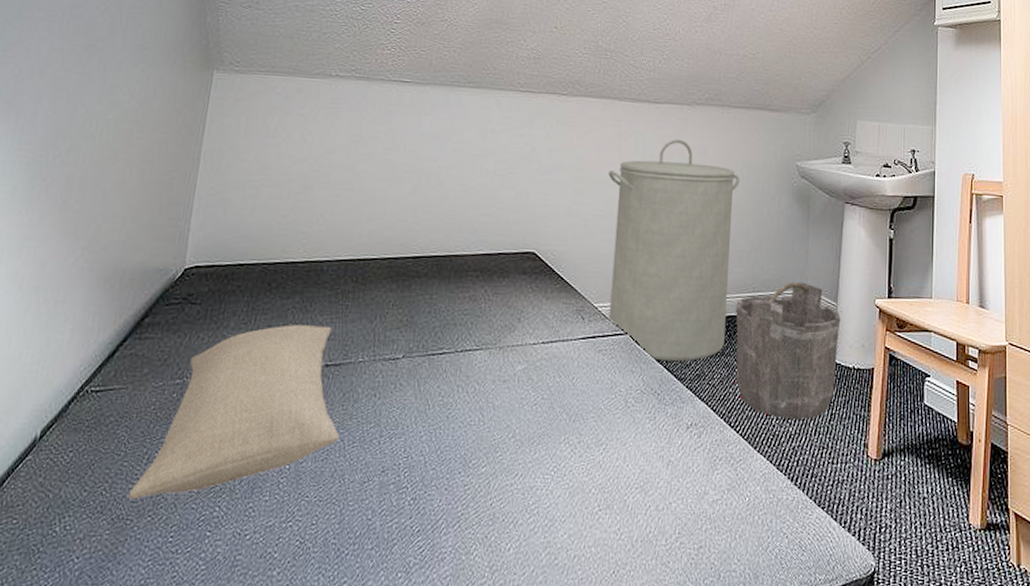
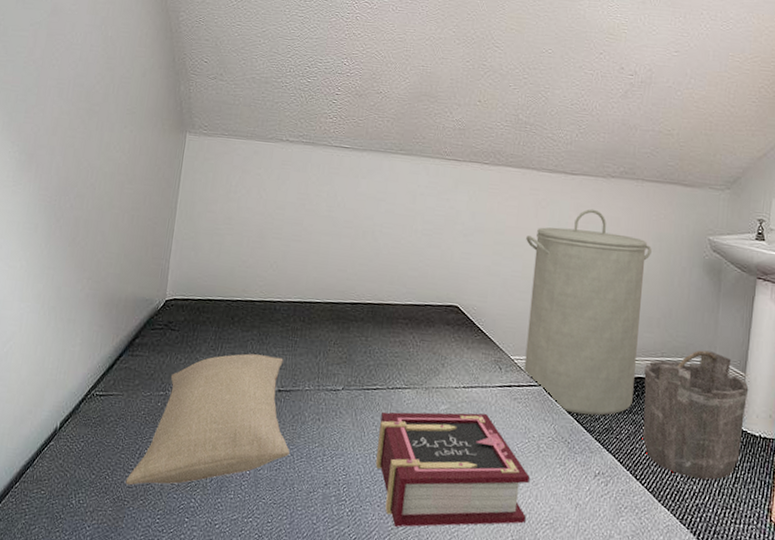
book: none [442,370,617,511] -> present [376,411,530,527]

